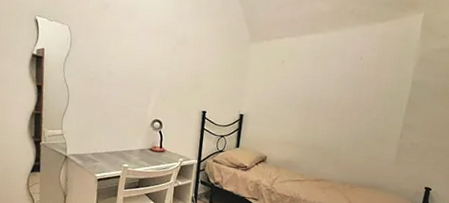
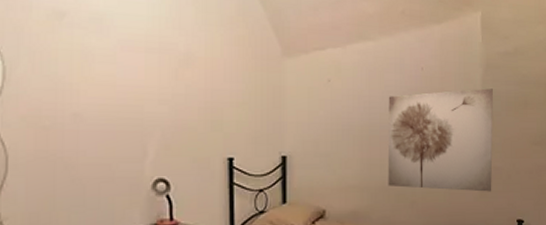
wall art: none [318,77,423,162] -> present [387,88,493,192]

